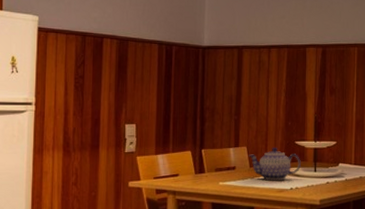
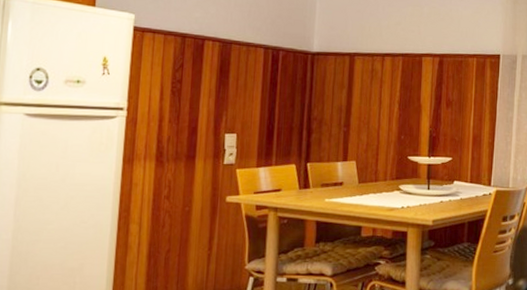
teapot: present [249,148,301,181] -> none [358,163,414,199]

